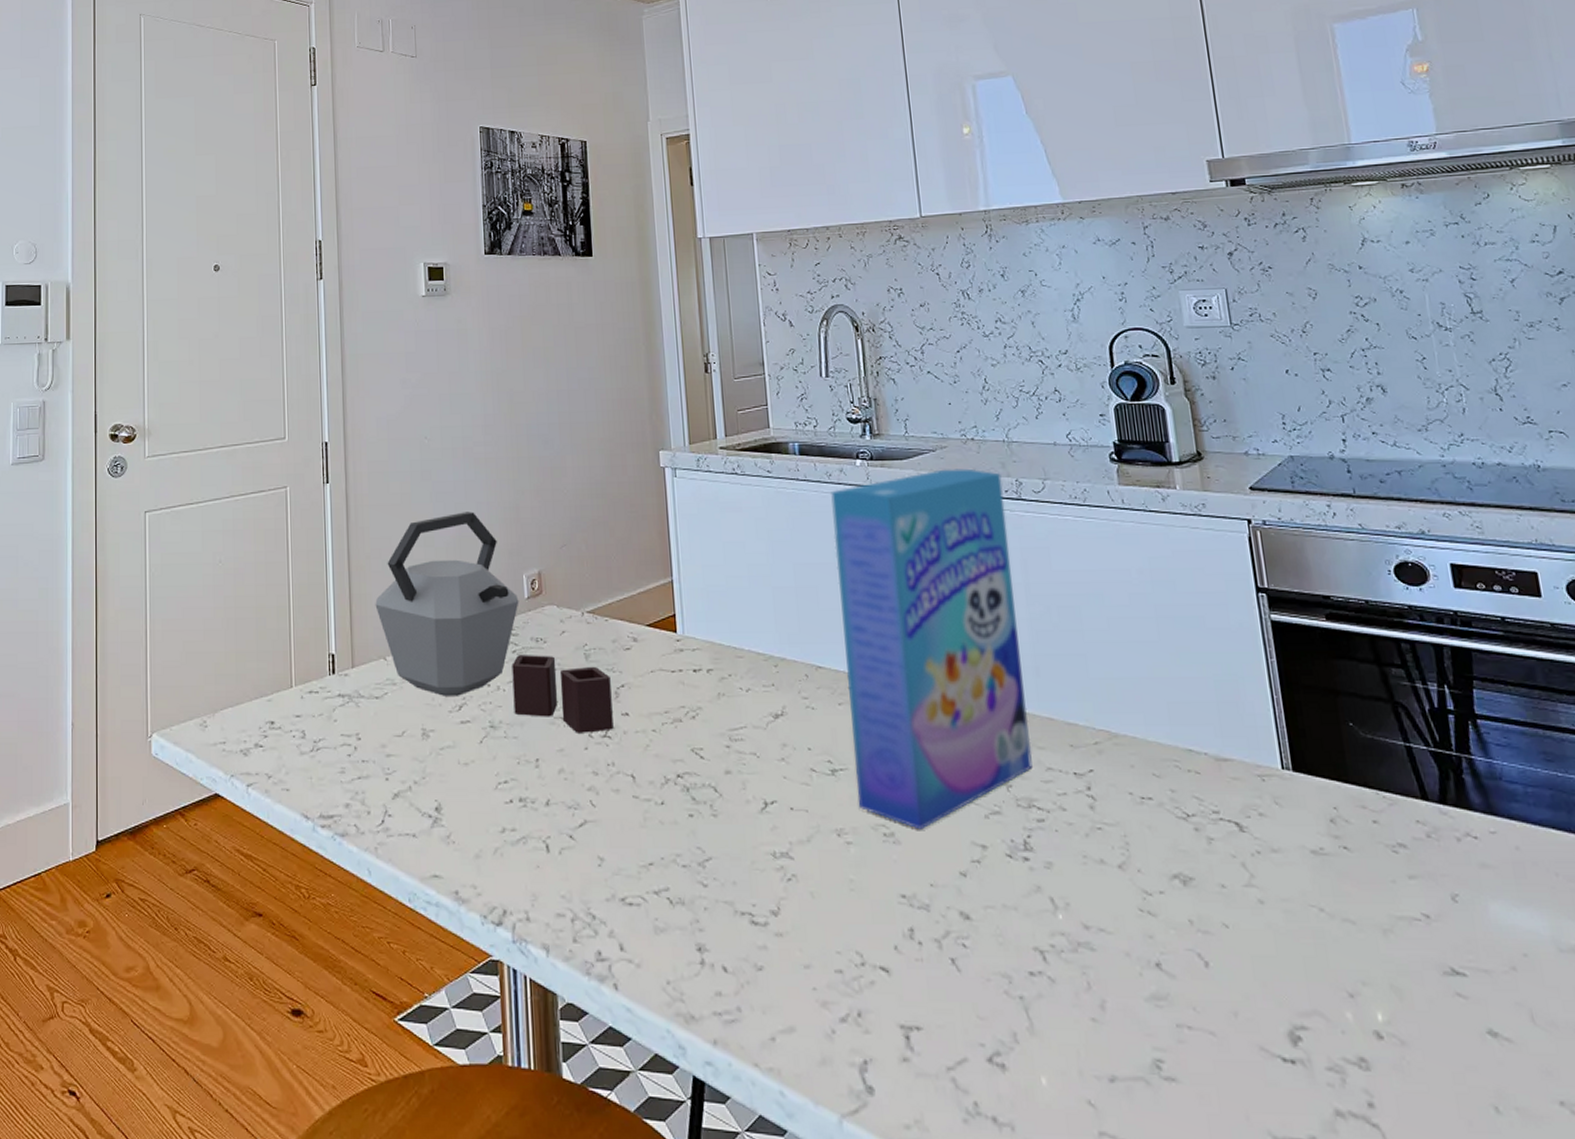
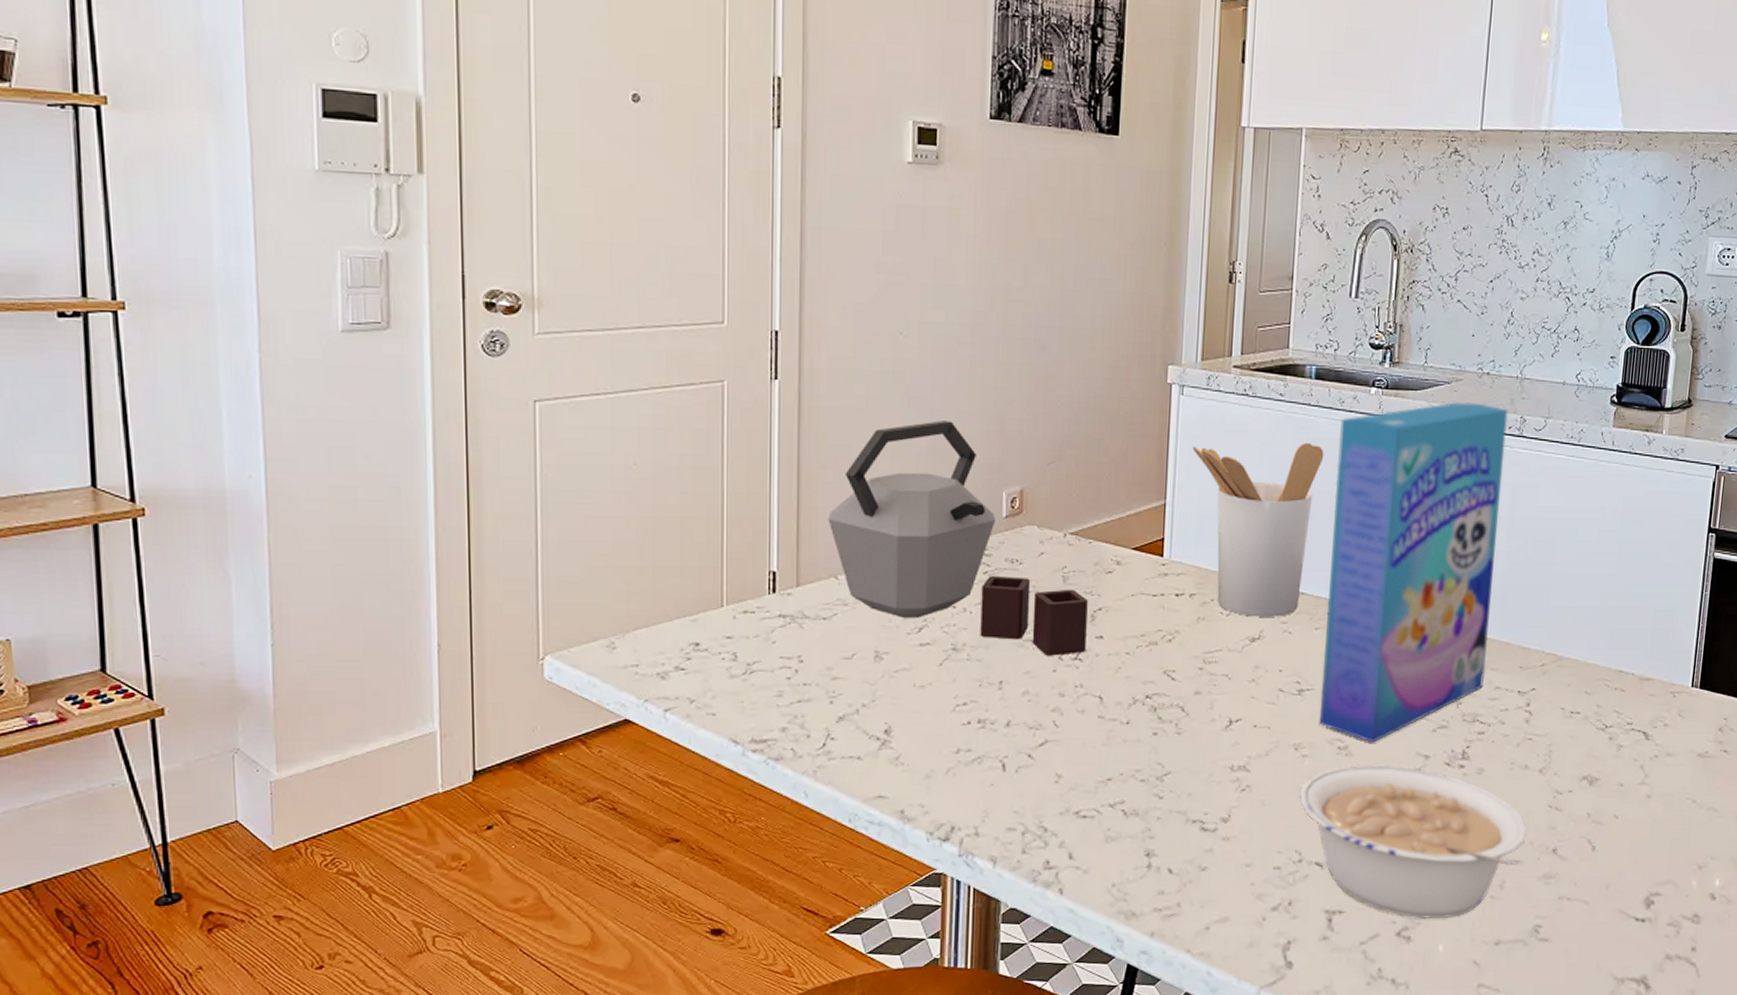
utensil holder: none [691,515,820,692] -> present [1193,442,1324,617]
legume: none [850,853,1122,1044] -> present [1299,763,1528,919]

